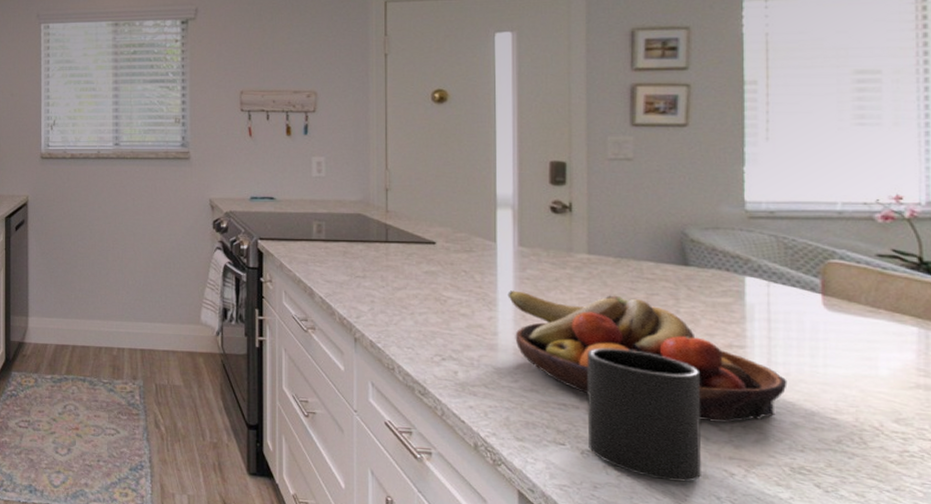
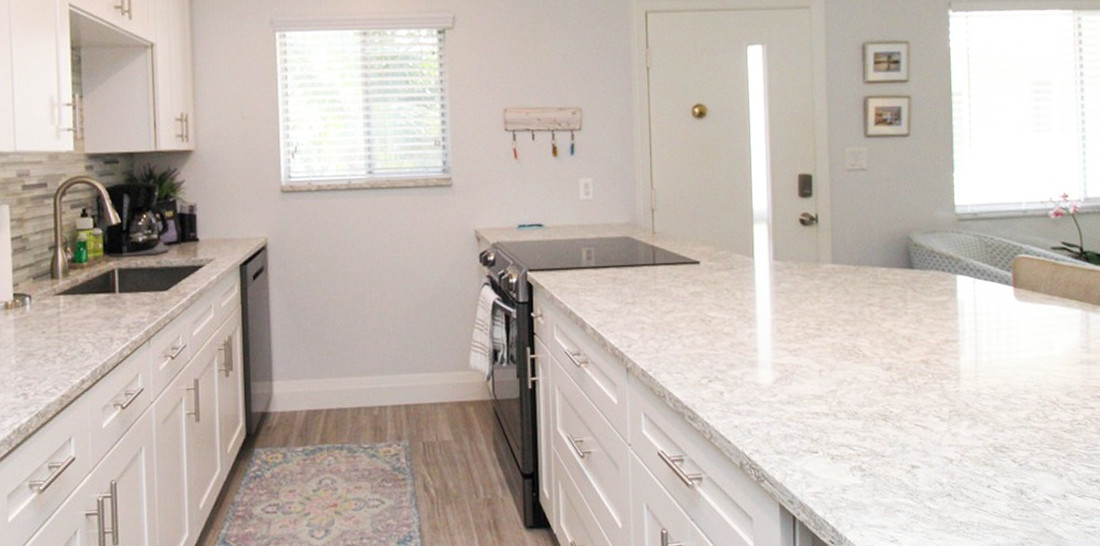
fruit bowl: present [507,290,788,423] -> none [765,302,990,414]
mug: present [587,347,701,482] -> none [834,353,927,475]

